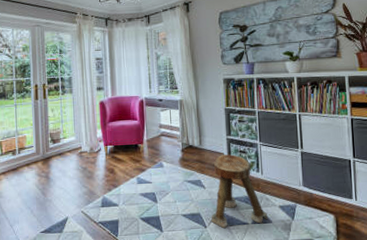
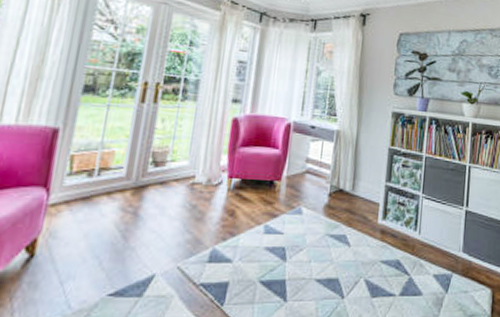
stool: present [211,154,269,228] -> none [350,205,419,299]

